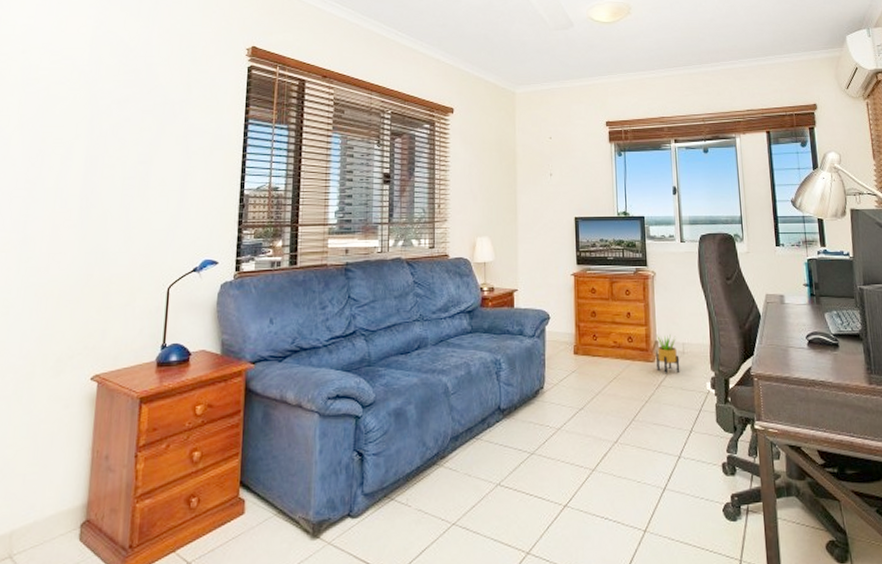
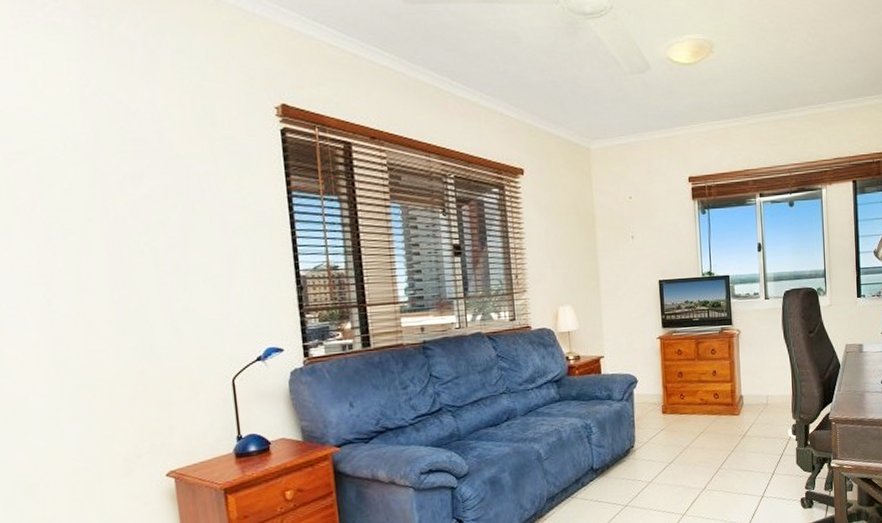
potted plant: present [656,335,680,374] -> none [741,389,764,425]

